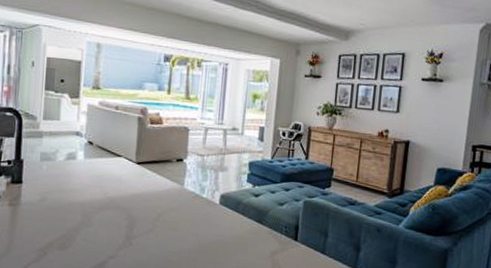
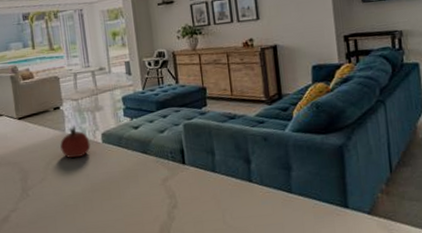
fruit: none [175,182,207,215] -> present [60,126,91,158]

